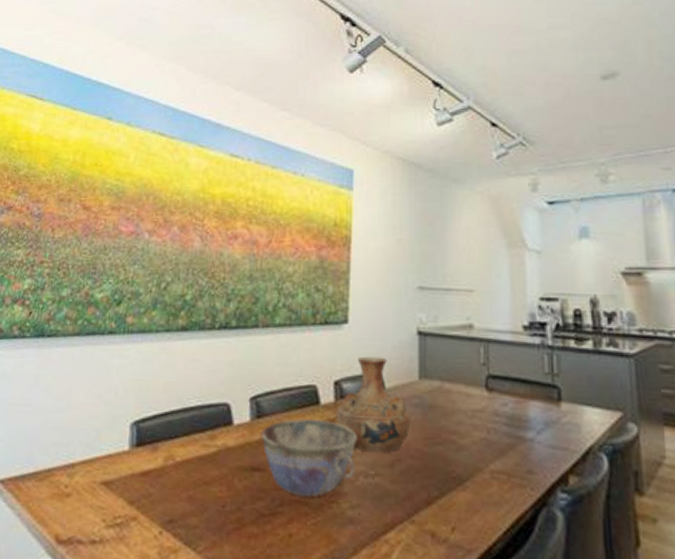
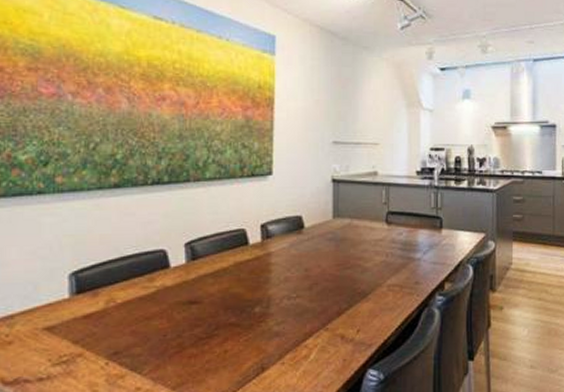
bowl: present [260,419,357,497] -> none [196,257,281,321]
vase: present [333,356,411,453] -> none [260,202,326,280]

